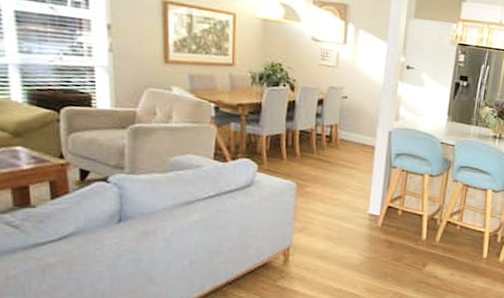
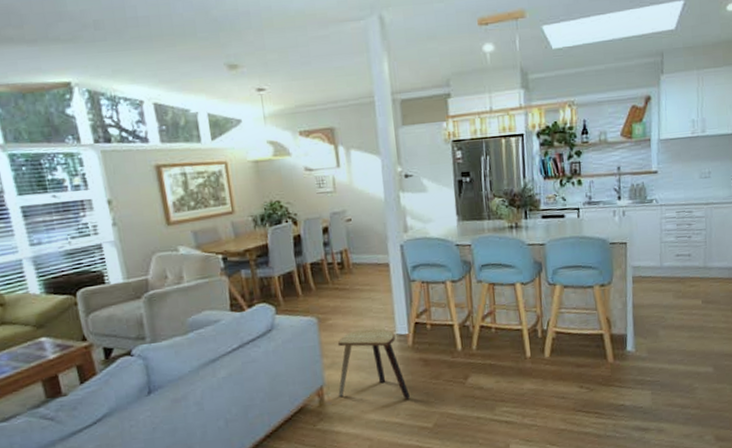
stool: none [303,202,370,275] -> present [337,328,410,400]

